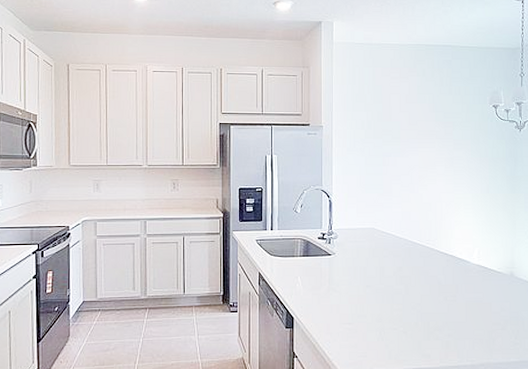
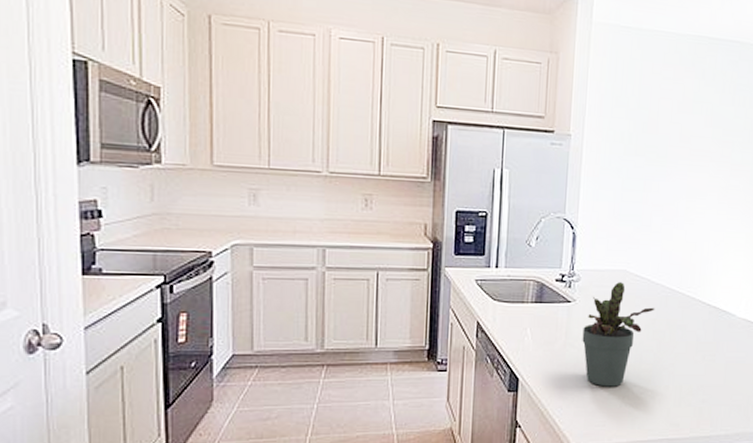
potted plant: none [342,238,401,324] -> present [582,282,655,387]

